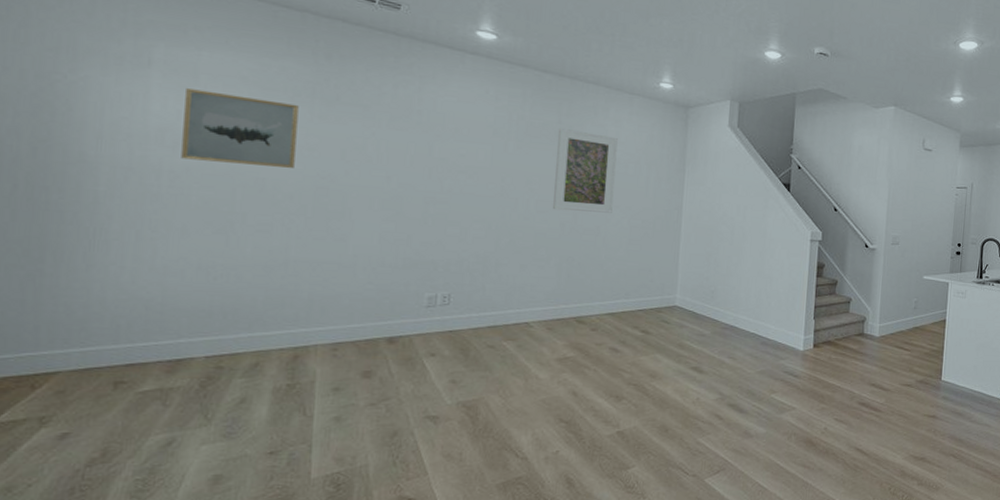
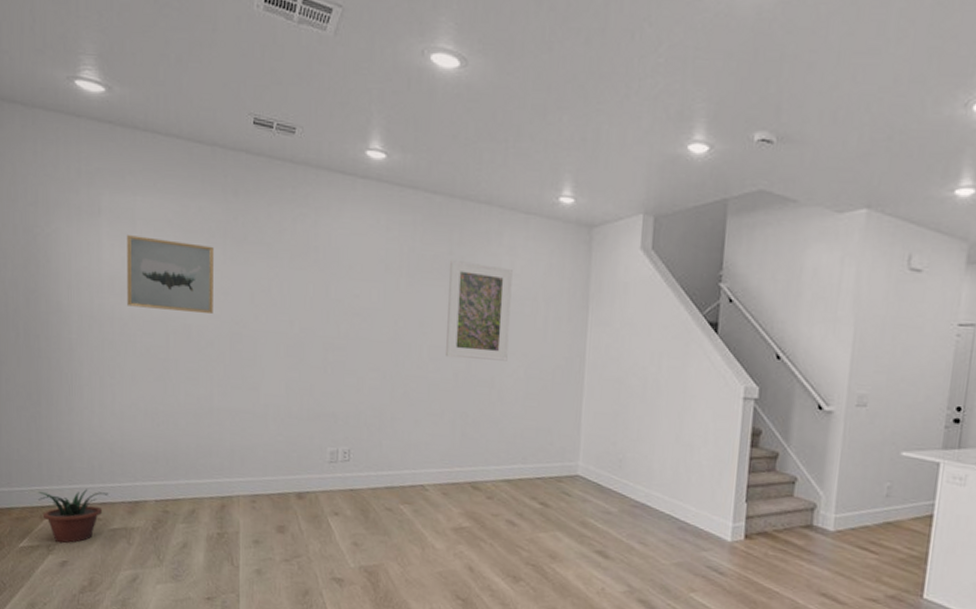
potted plant: none [30,351,140,414] -> present [38,489,109,543]

